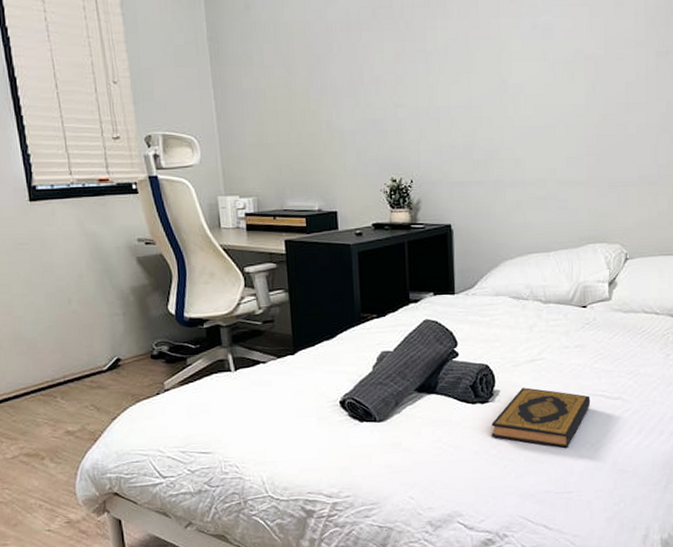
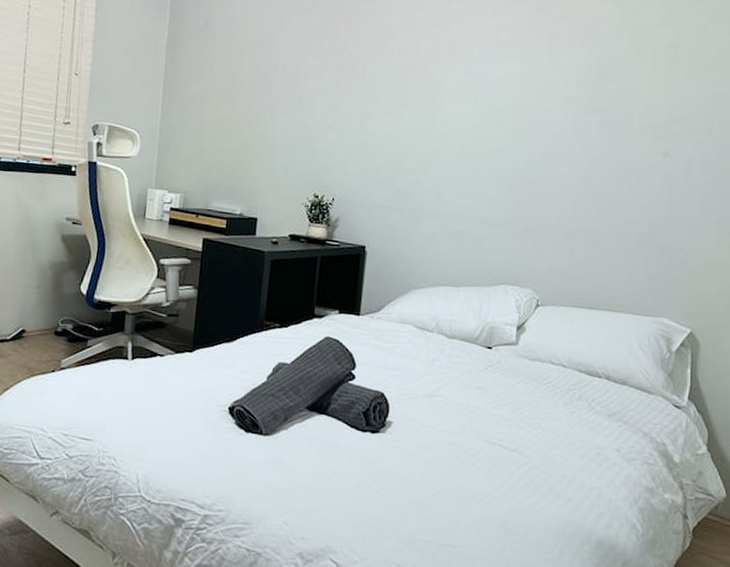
hardback book: present [491,387,591,448] -> none [378,423,486,496]

